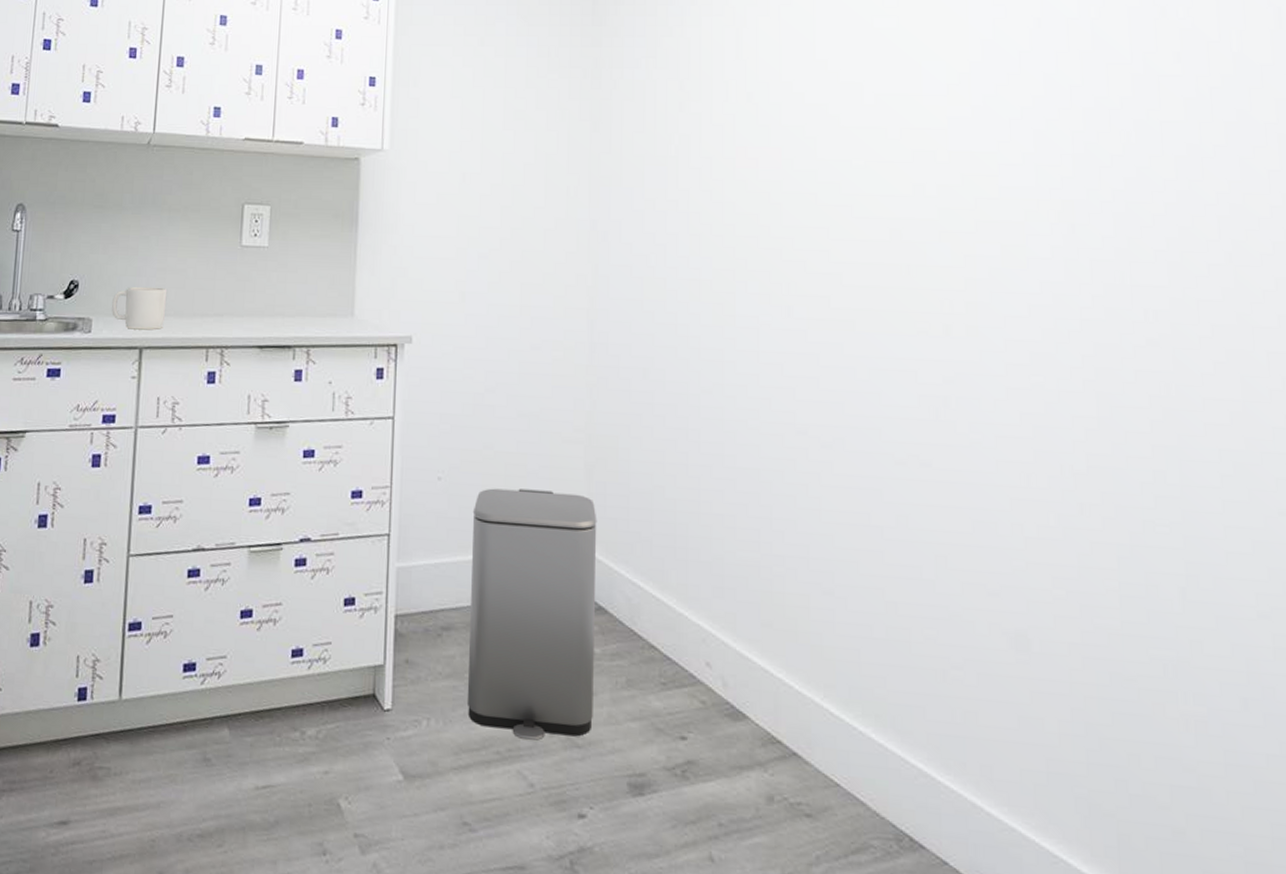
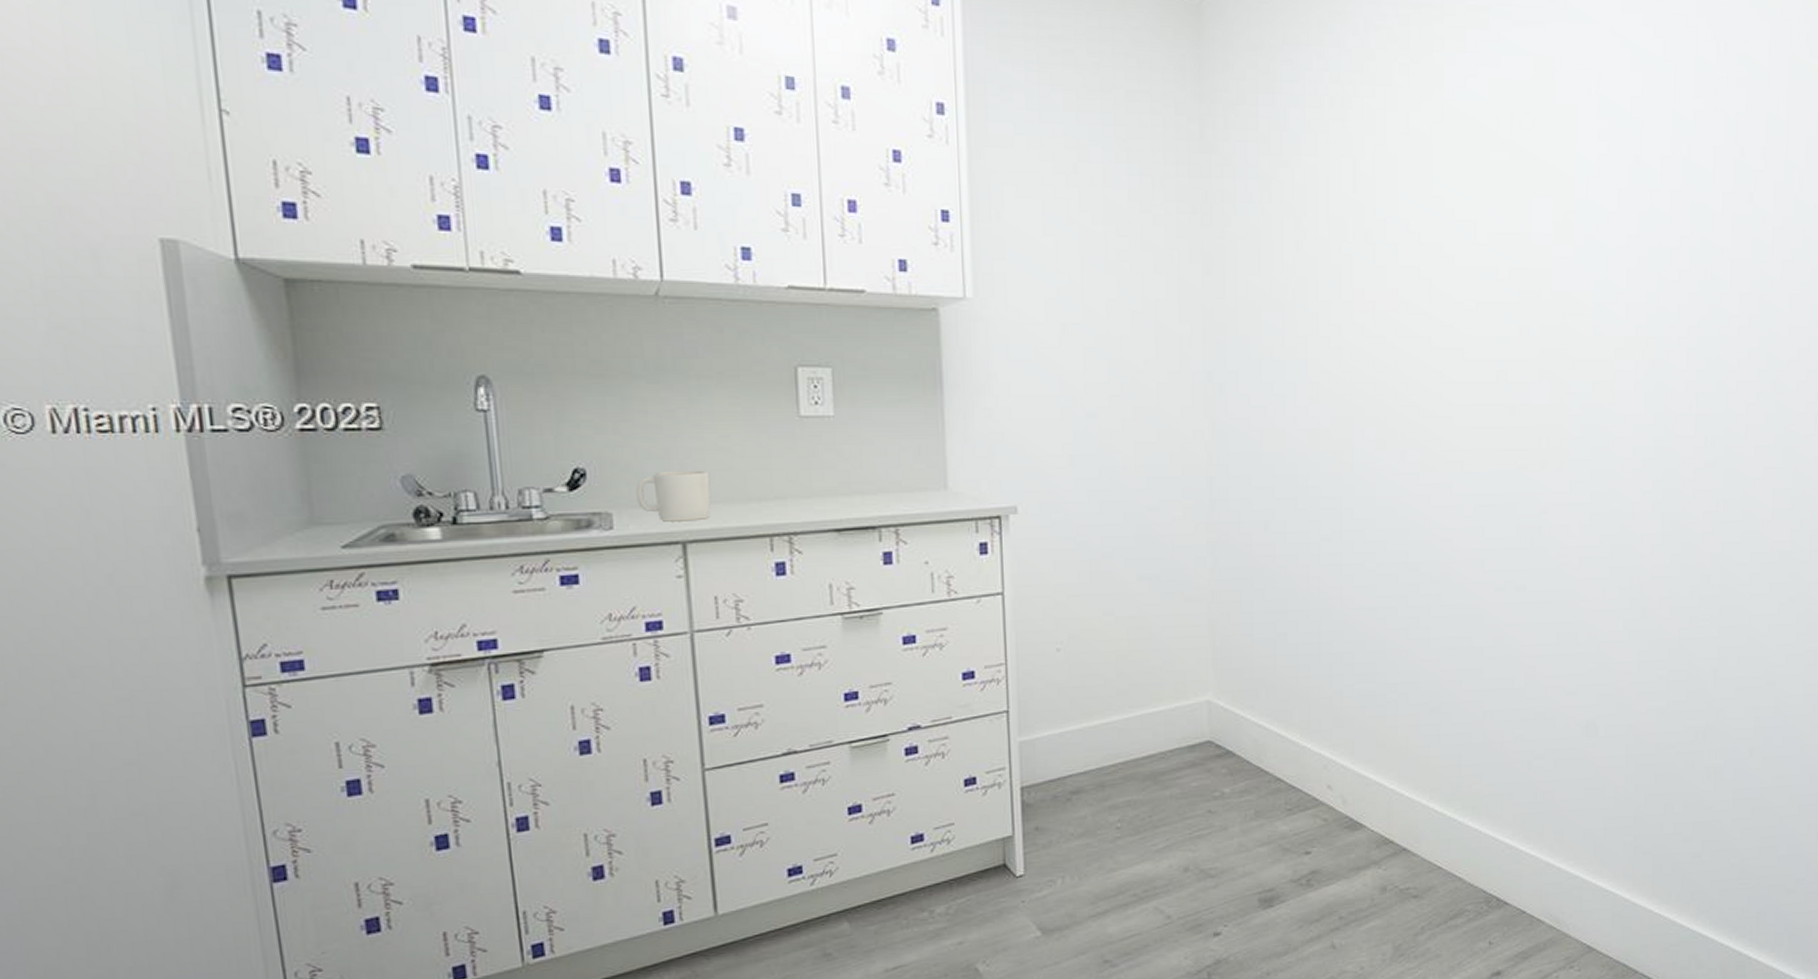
pedal bin: present [468,488,597,741] -> none [1096,649,1224,880]

